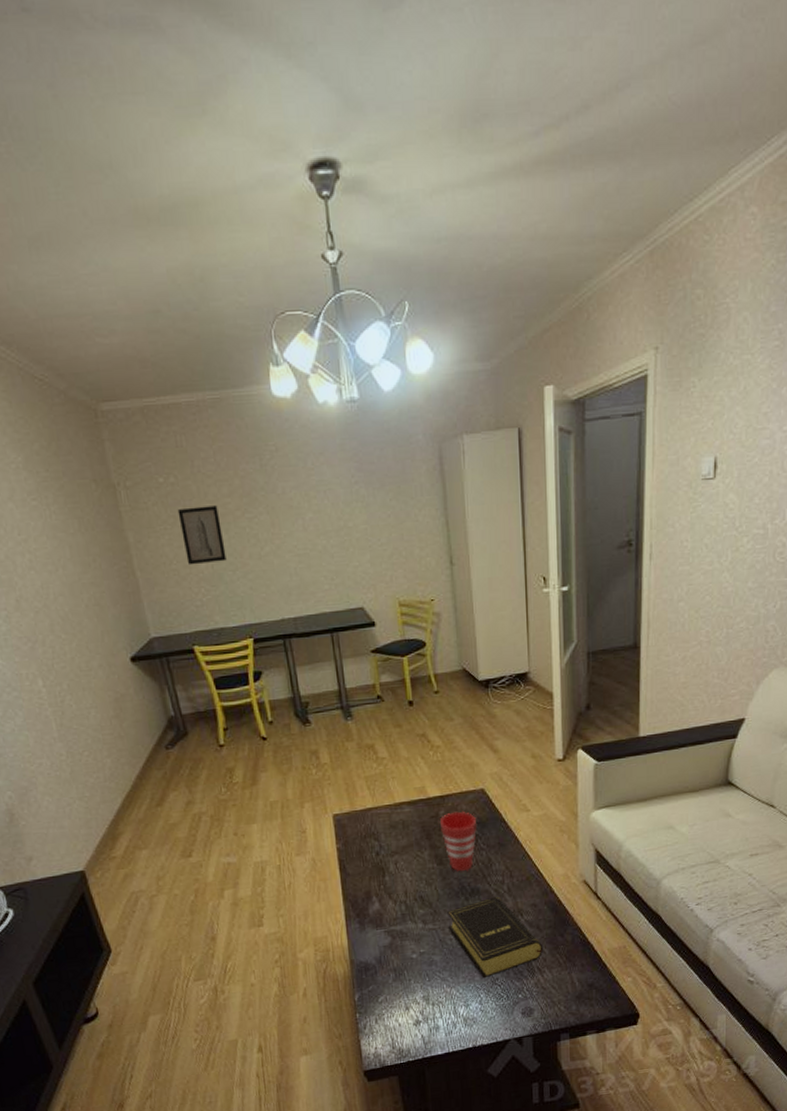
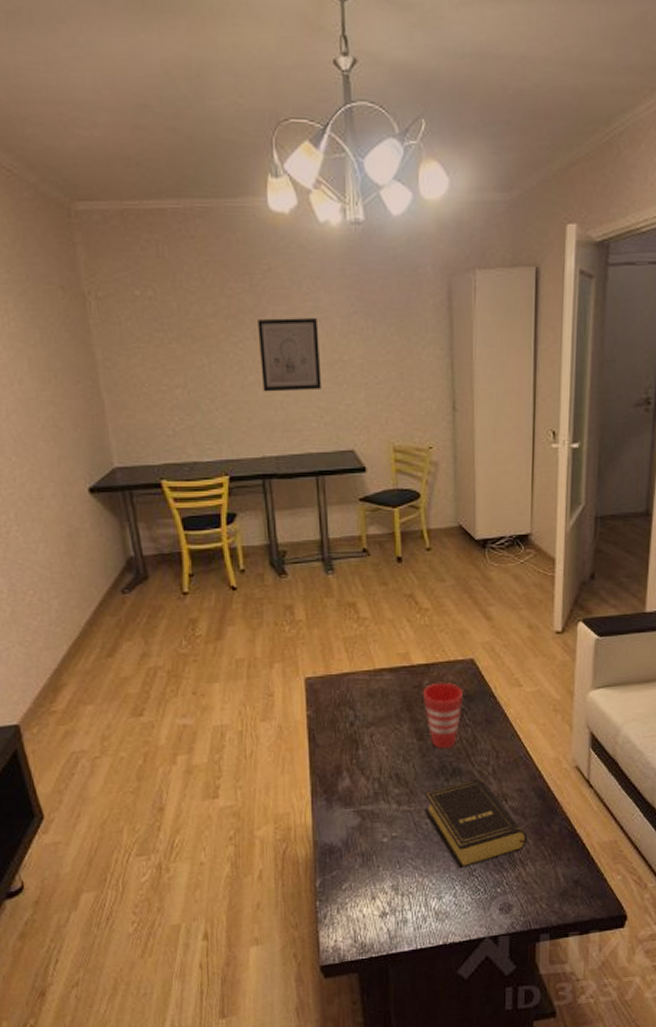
wall art: present [177,505,227,566] -> none [154,325,205,390]
wall art: none [269,491,331,561] -> present [258,318,322,392]

